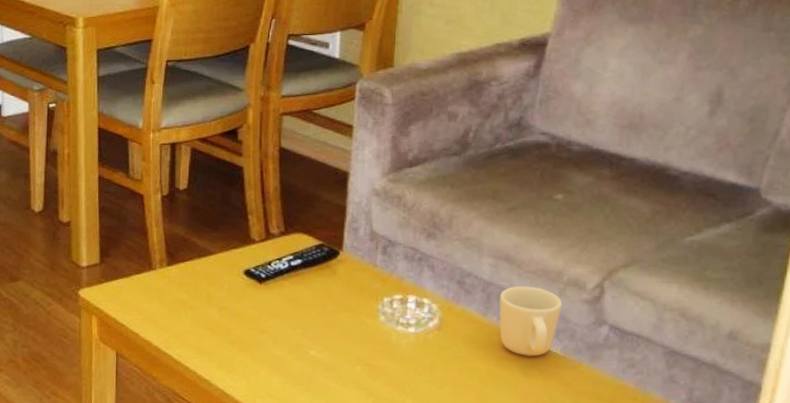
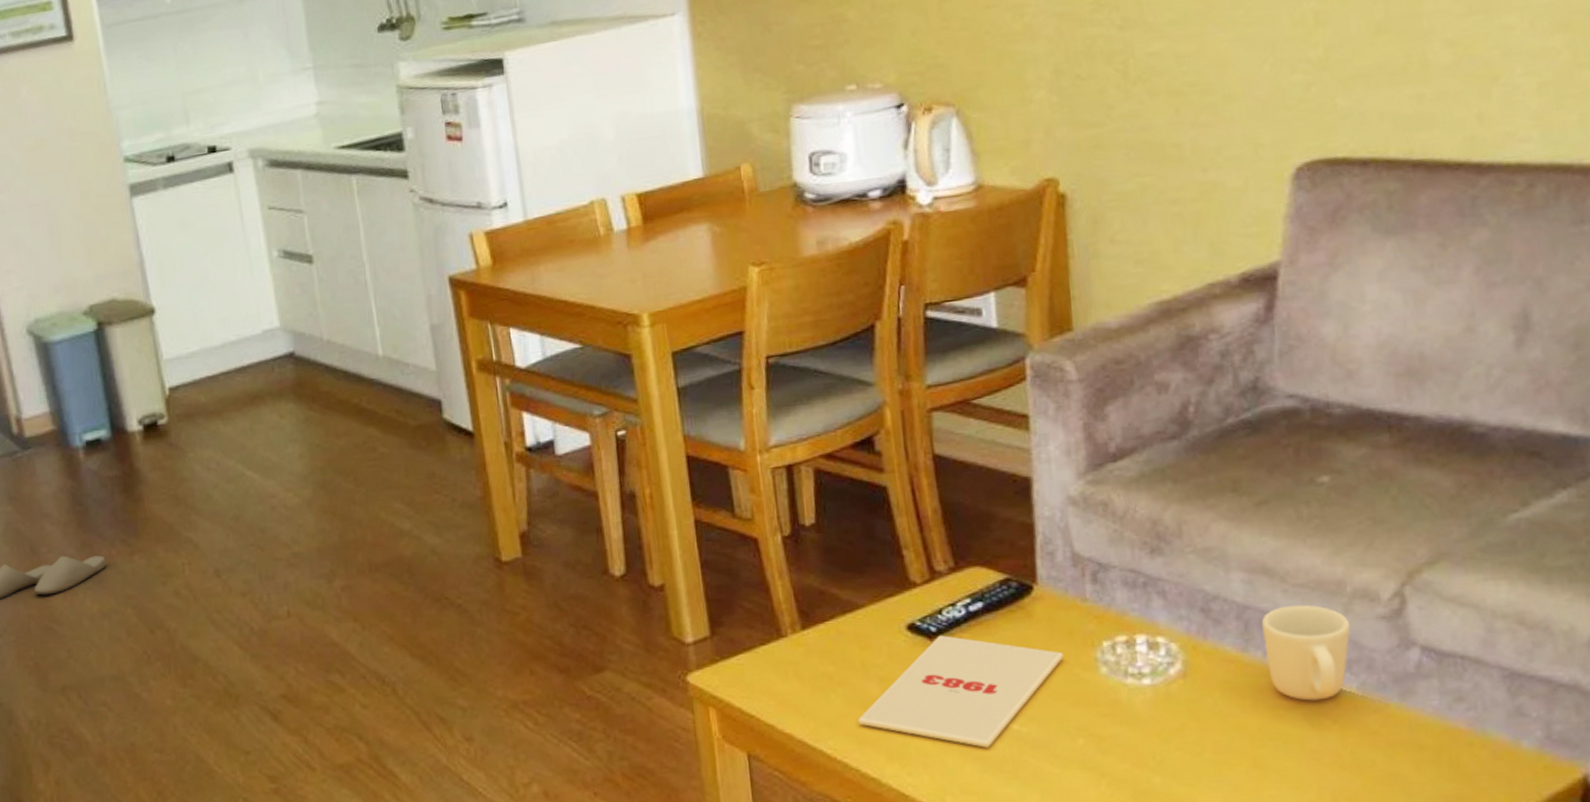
magazine: none [200,280,354,366] -> present [858,635,1063,748]

